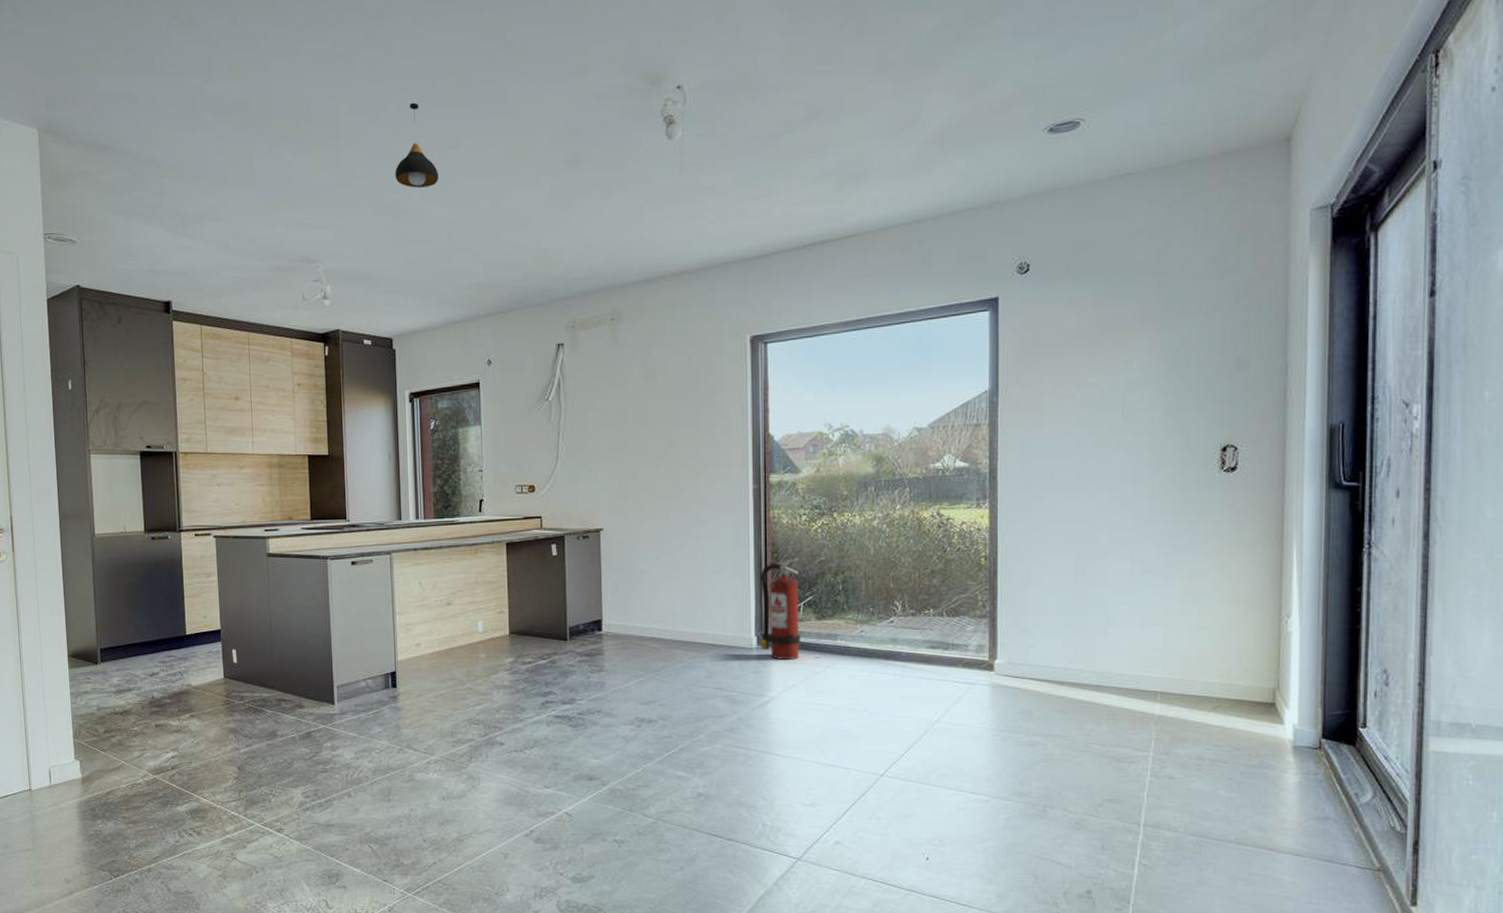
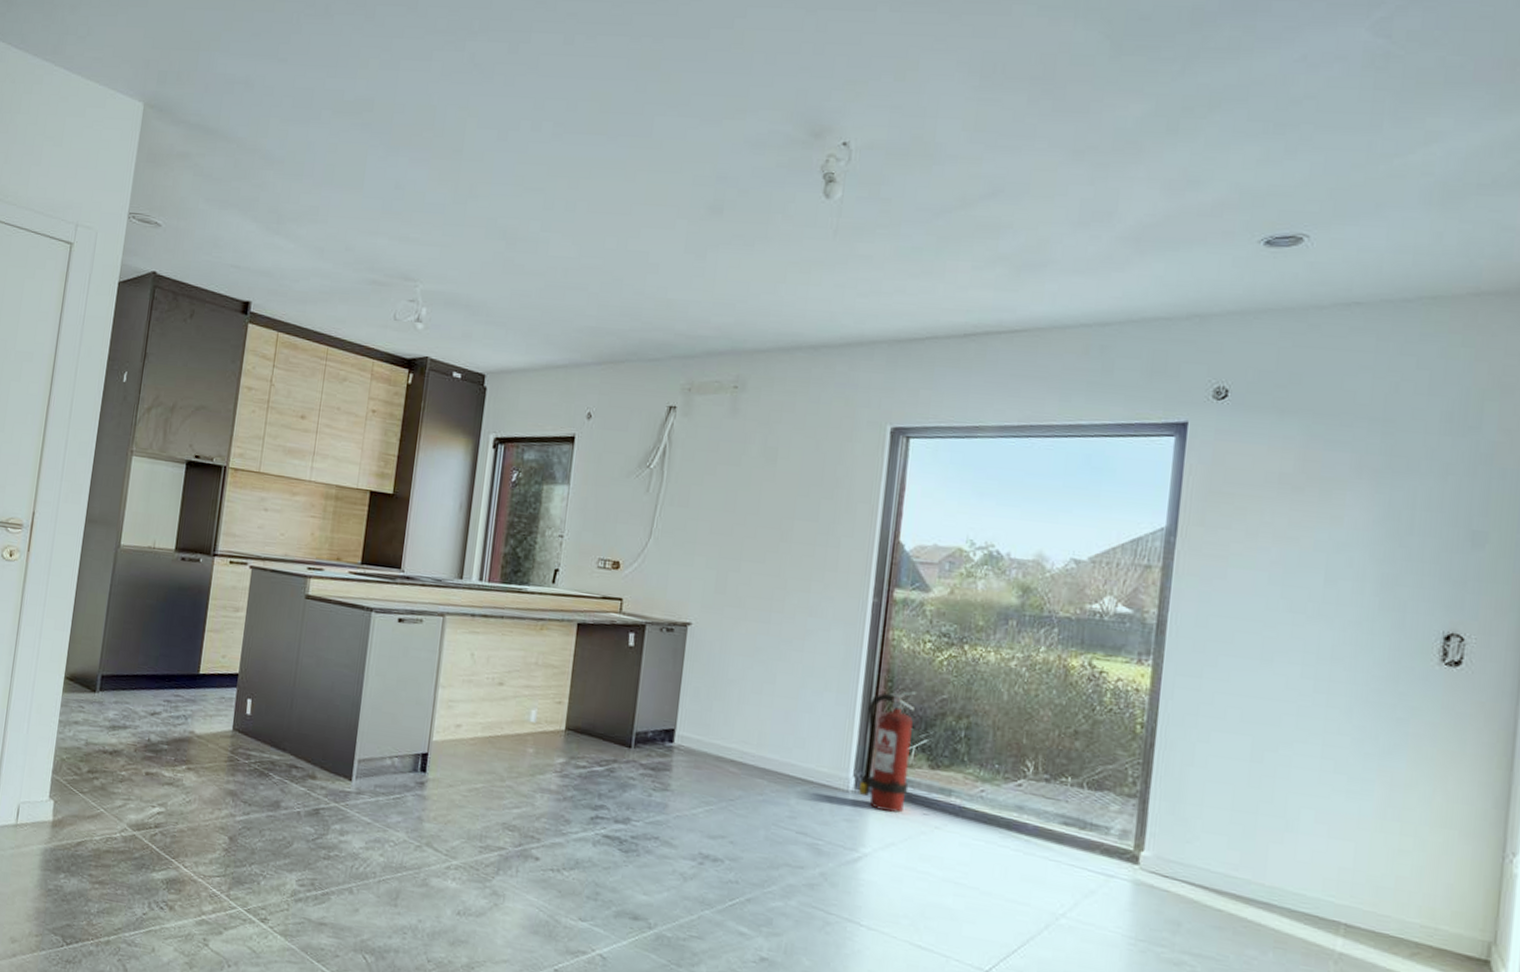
pendant light: present [395,102,439,188] -> none [516,124,565,216]

